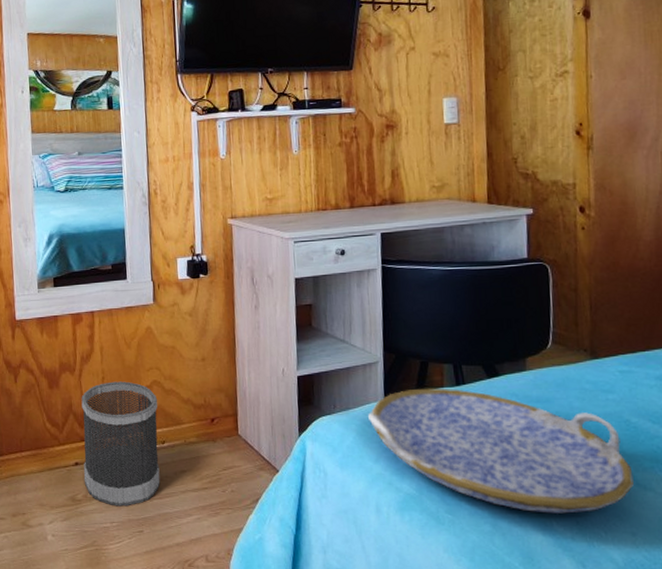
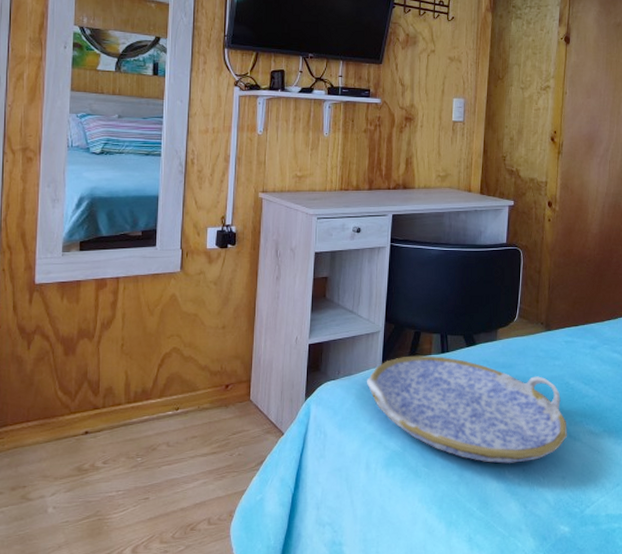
wastebasket: present [81,381,160,506] -> none [92,348,176,475]

